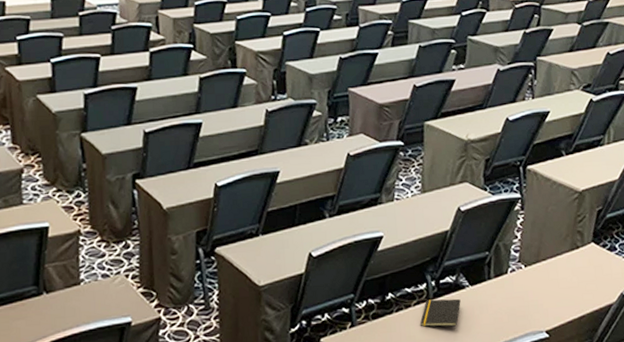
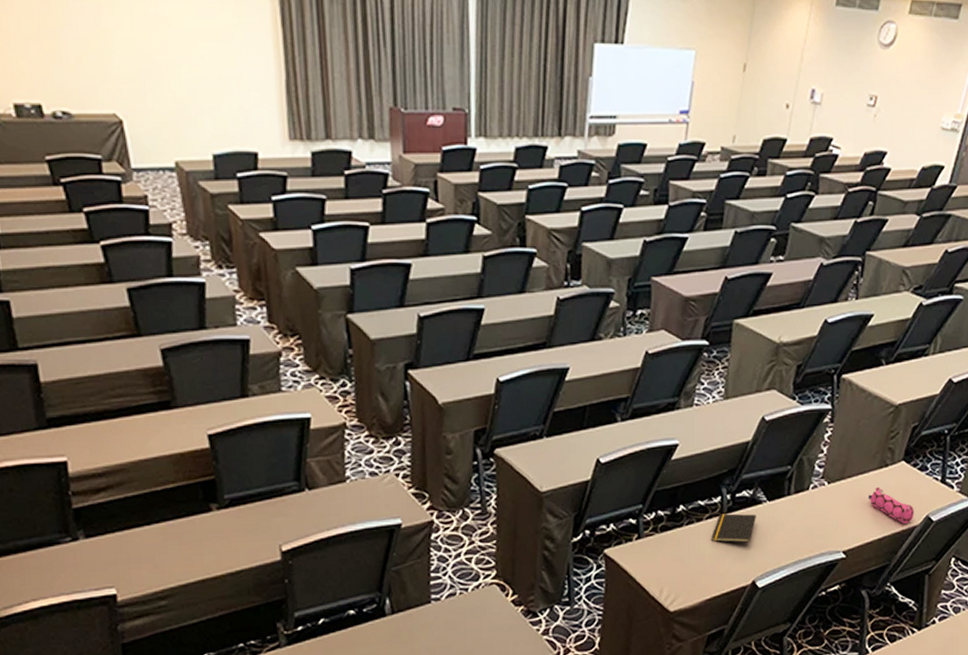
pencil case: none [563,267,609,303] -> present [868,486,914,525]

